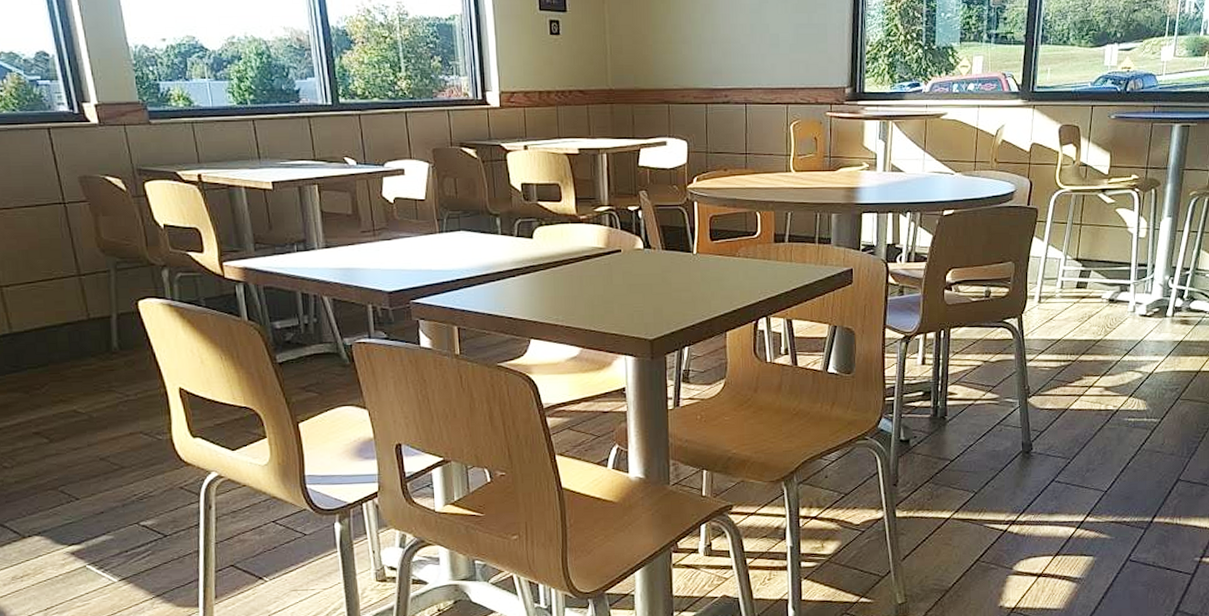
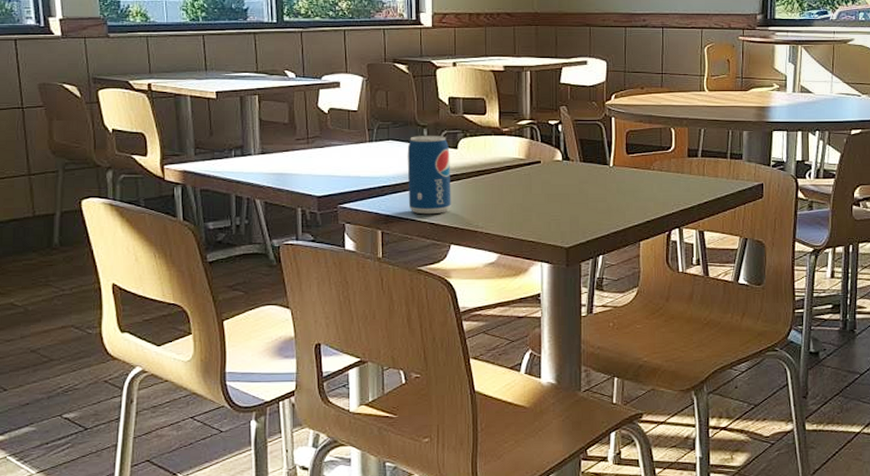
beverage can: none [480,225,529,309] -> present [407,136,451,215]

